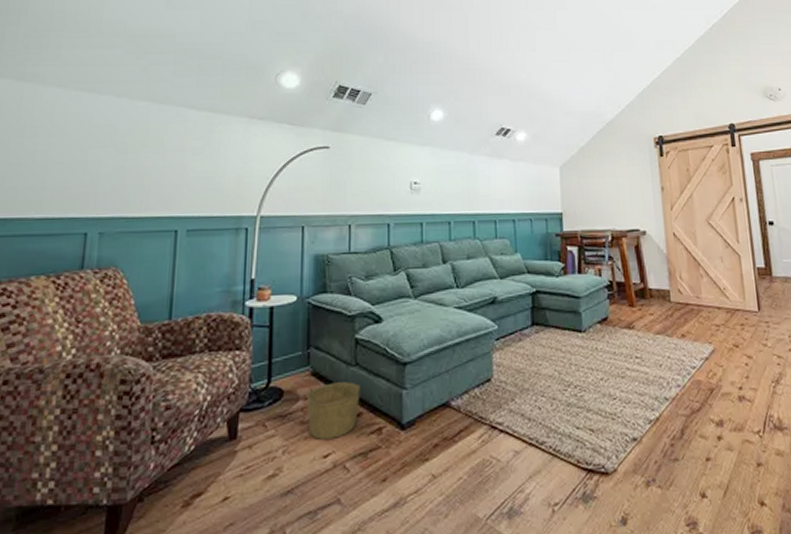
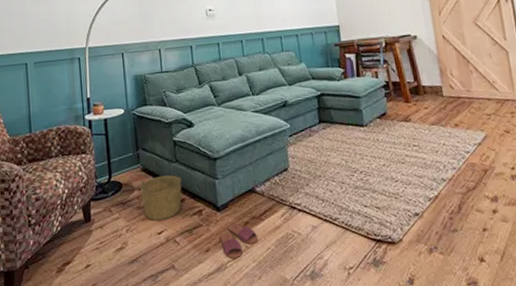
slippers: none [403,445,449,492] -> present [220,223,258,259]

